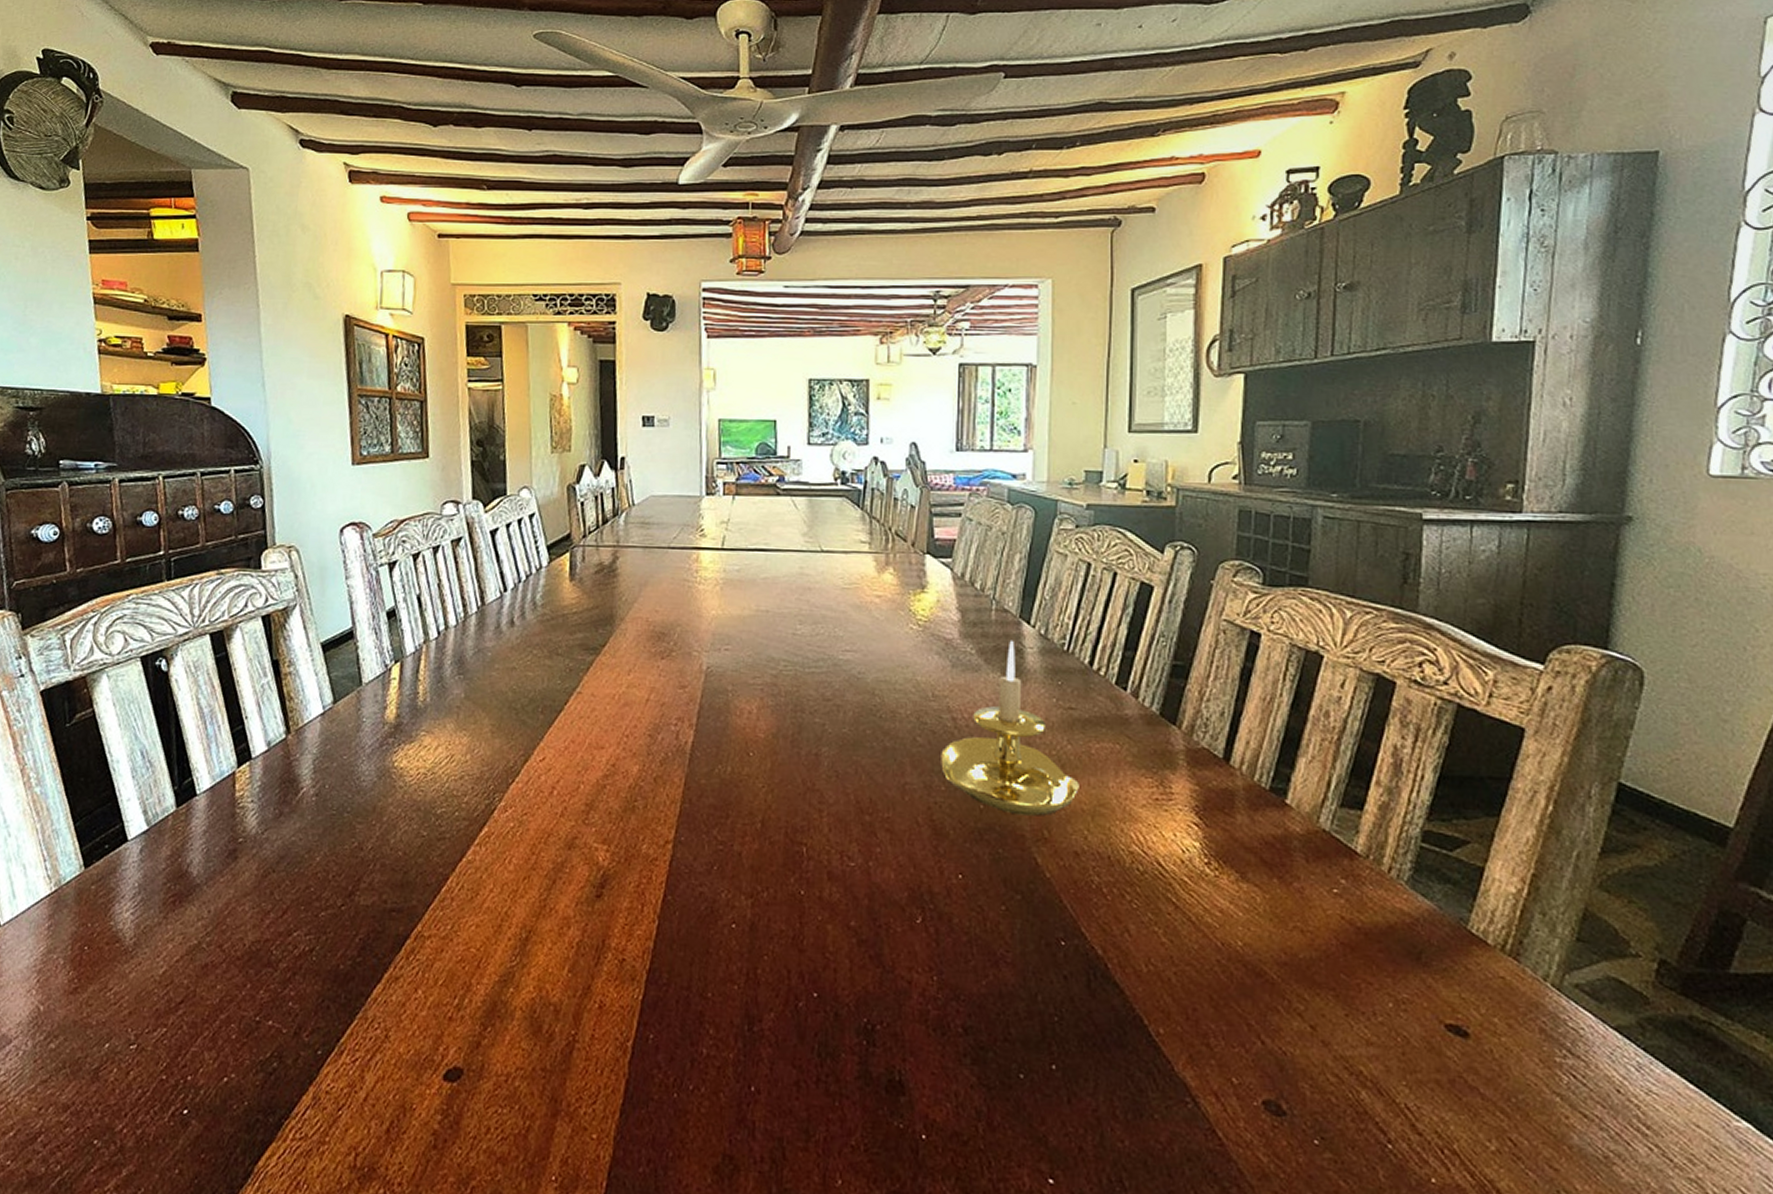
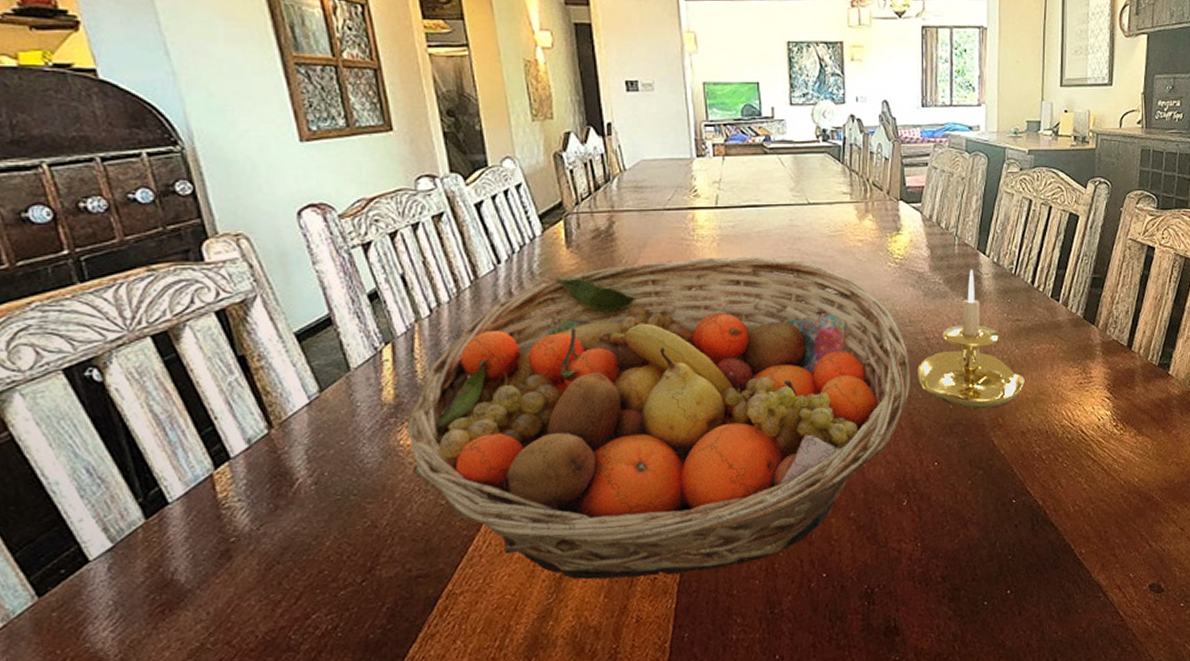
fruit basket: none [402,601,933,962] -> present [406,256,911,580]

